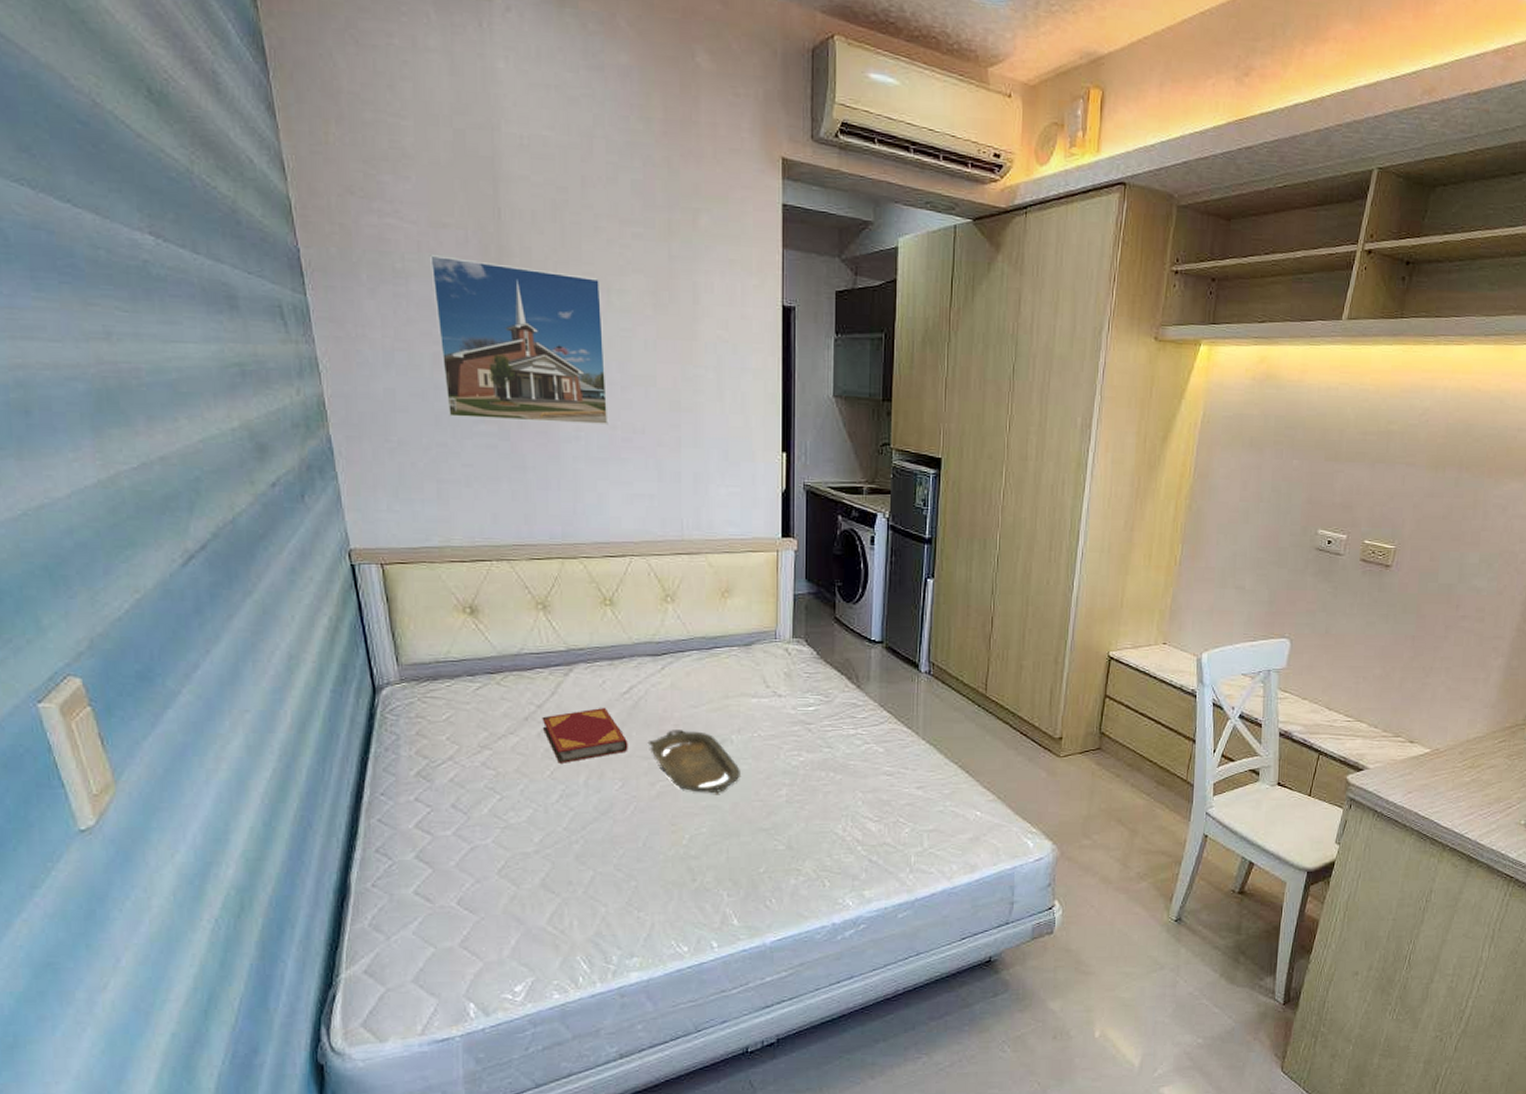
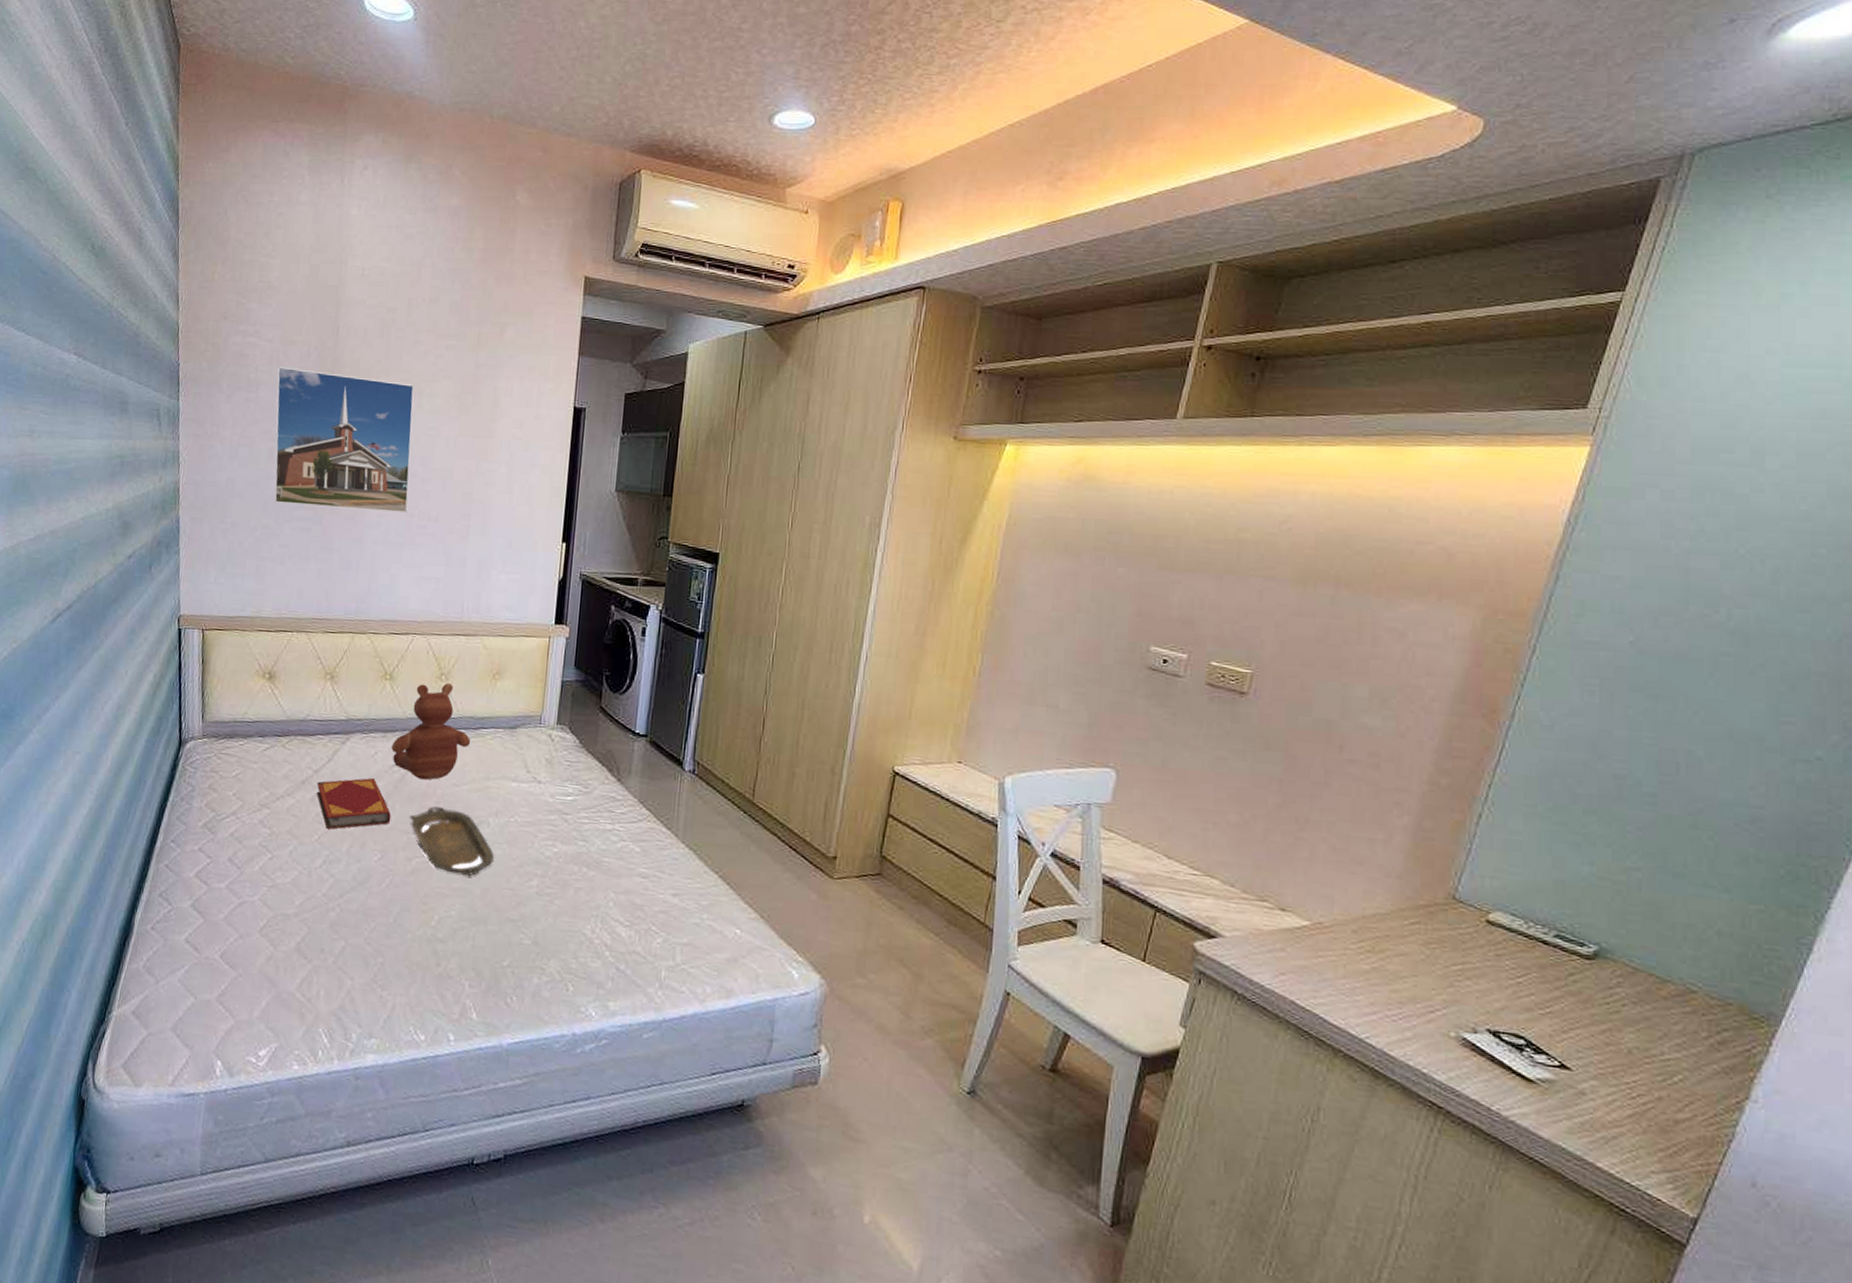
teddy bear: none [620,605,705,704] -> present [391,683,471,780]

